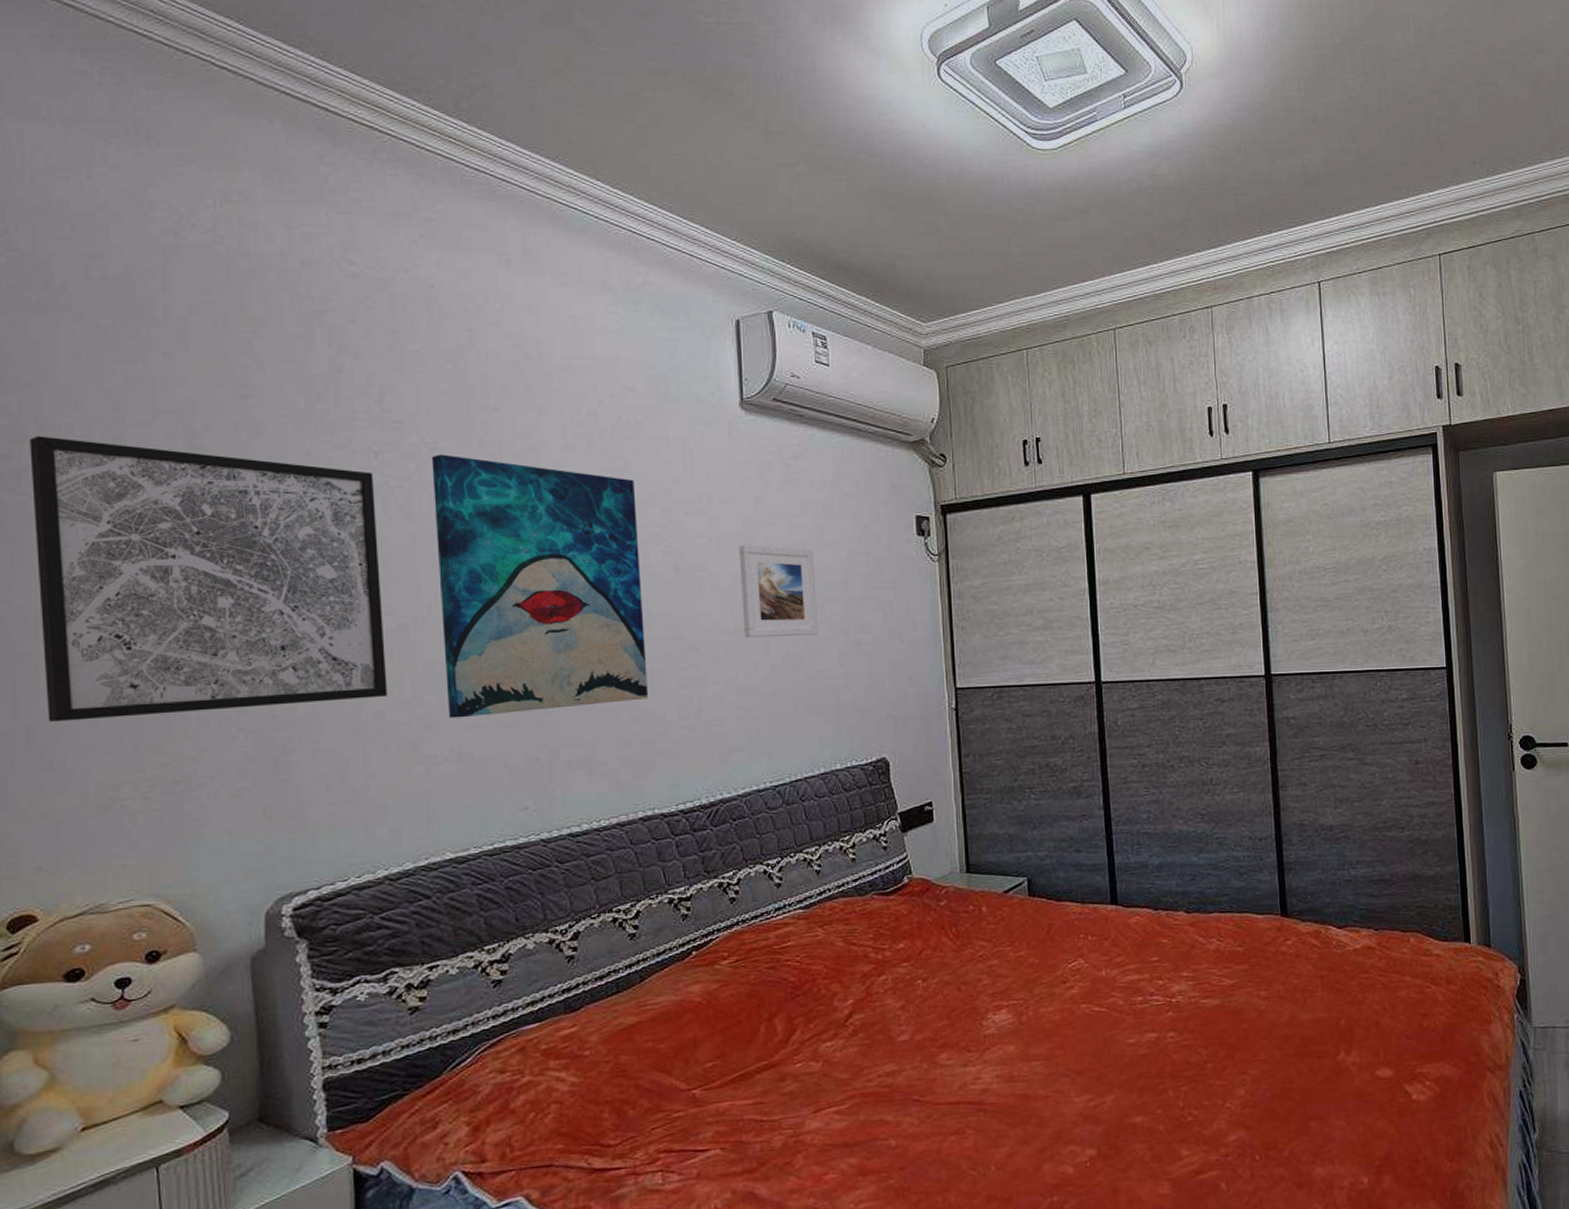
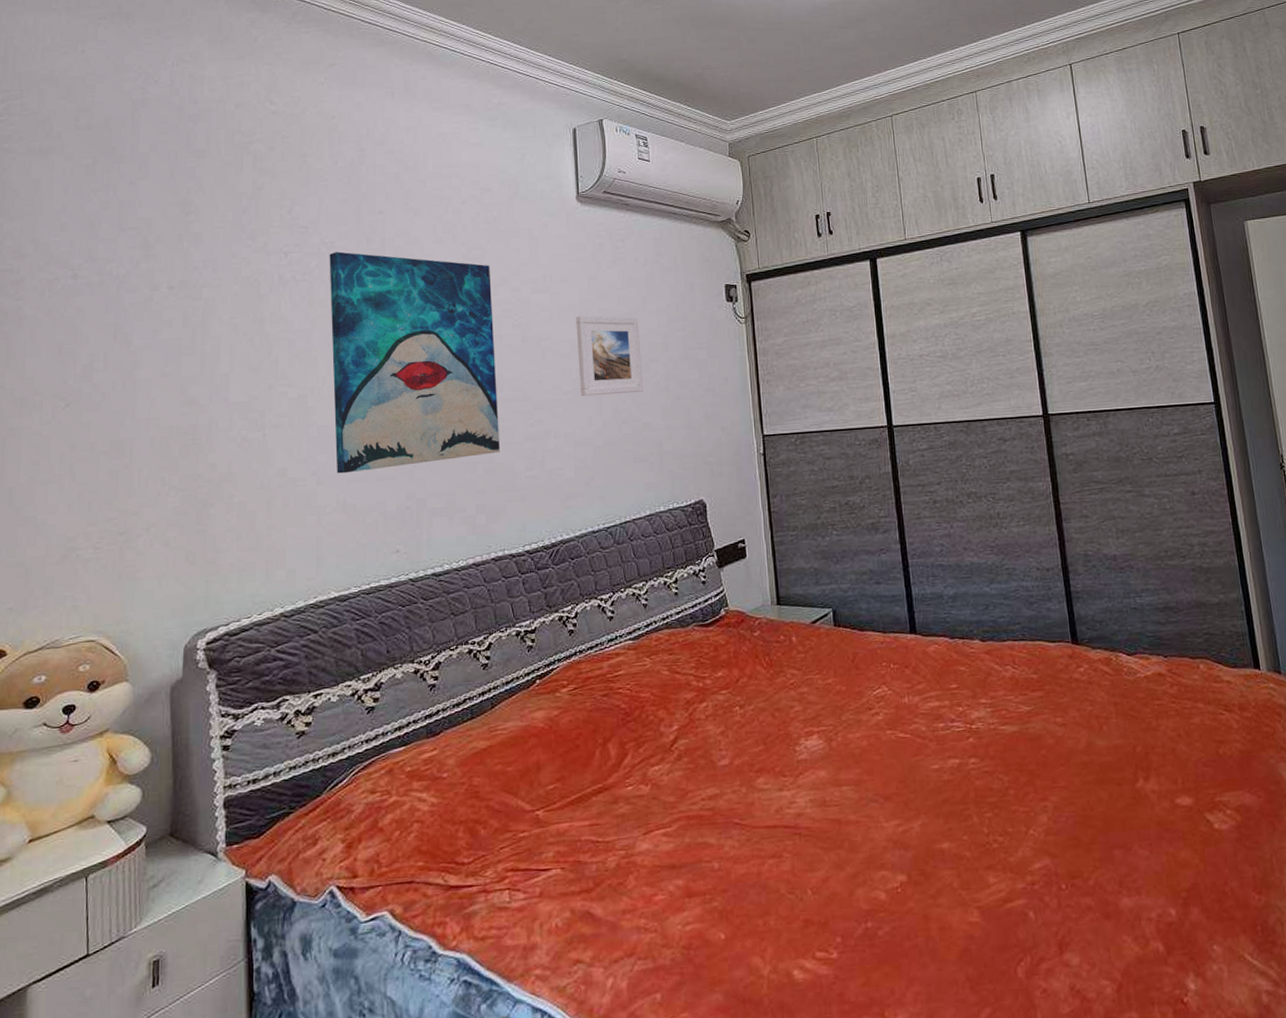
wall art: present [30,436,388,722] -> none [25,252,289,485]

